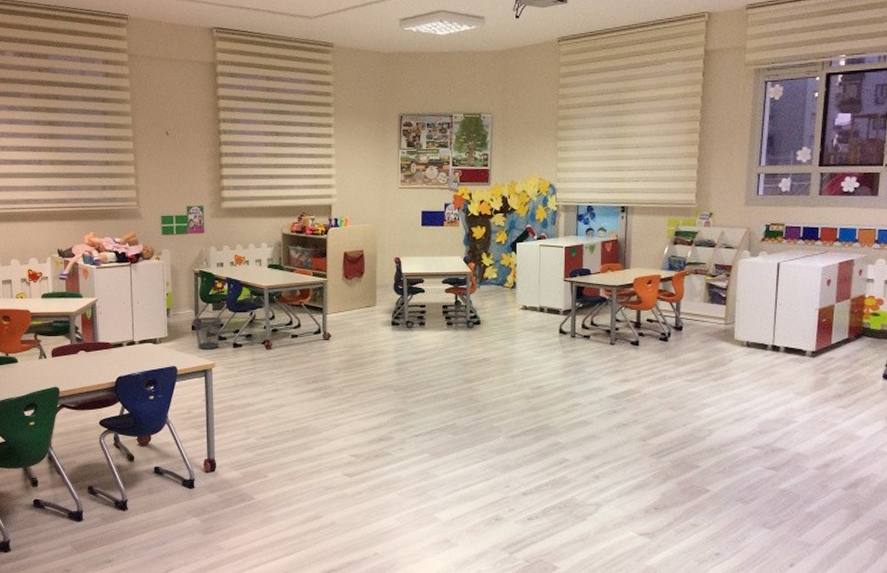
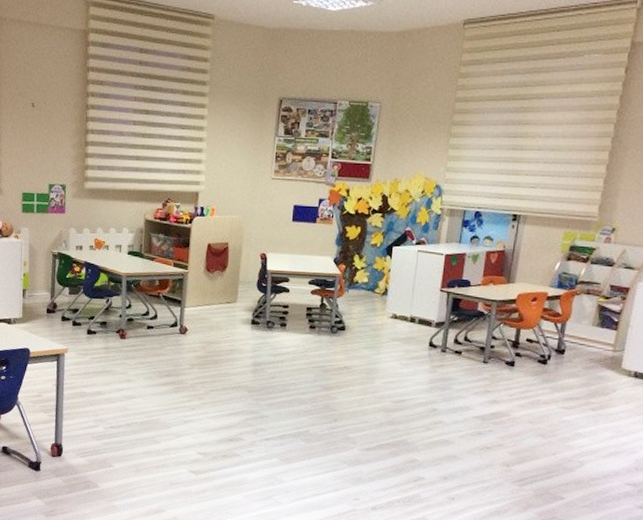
wastebasket: present [193,317,222,350] -> none [48,301,78,334]

